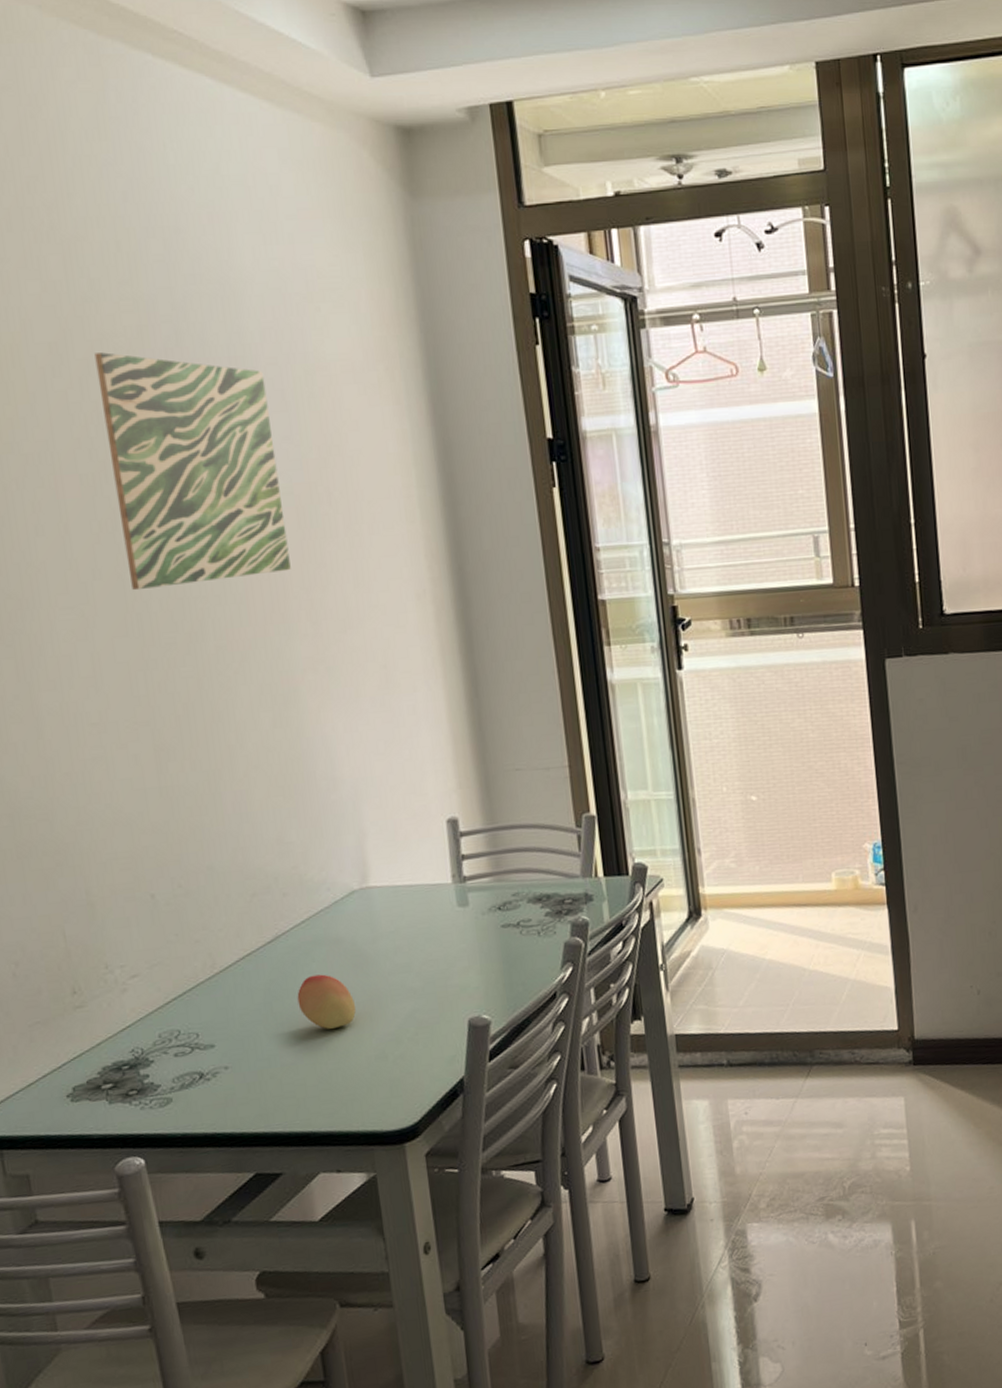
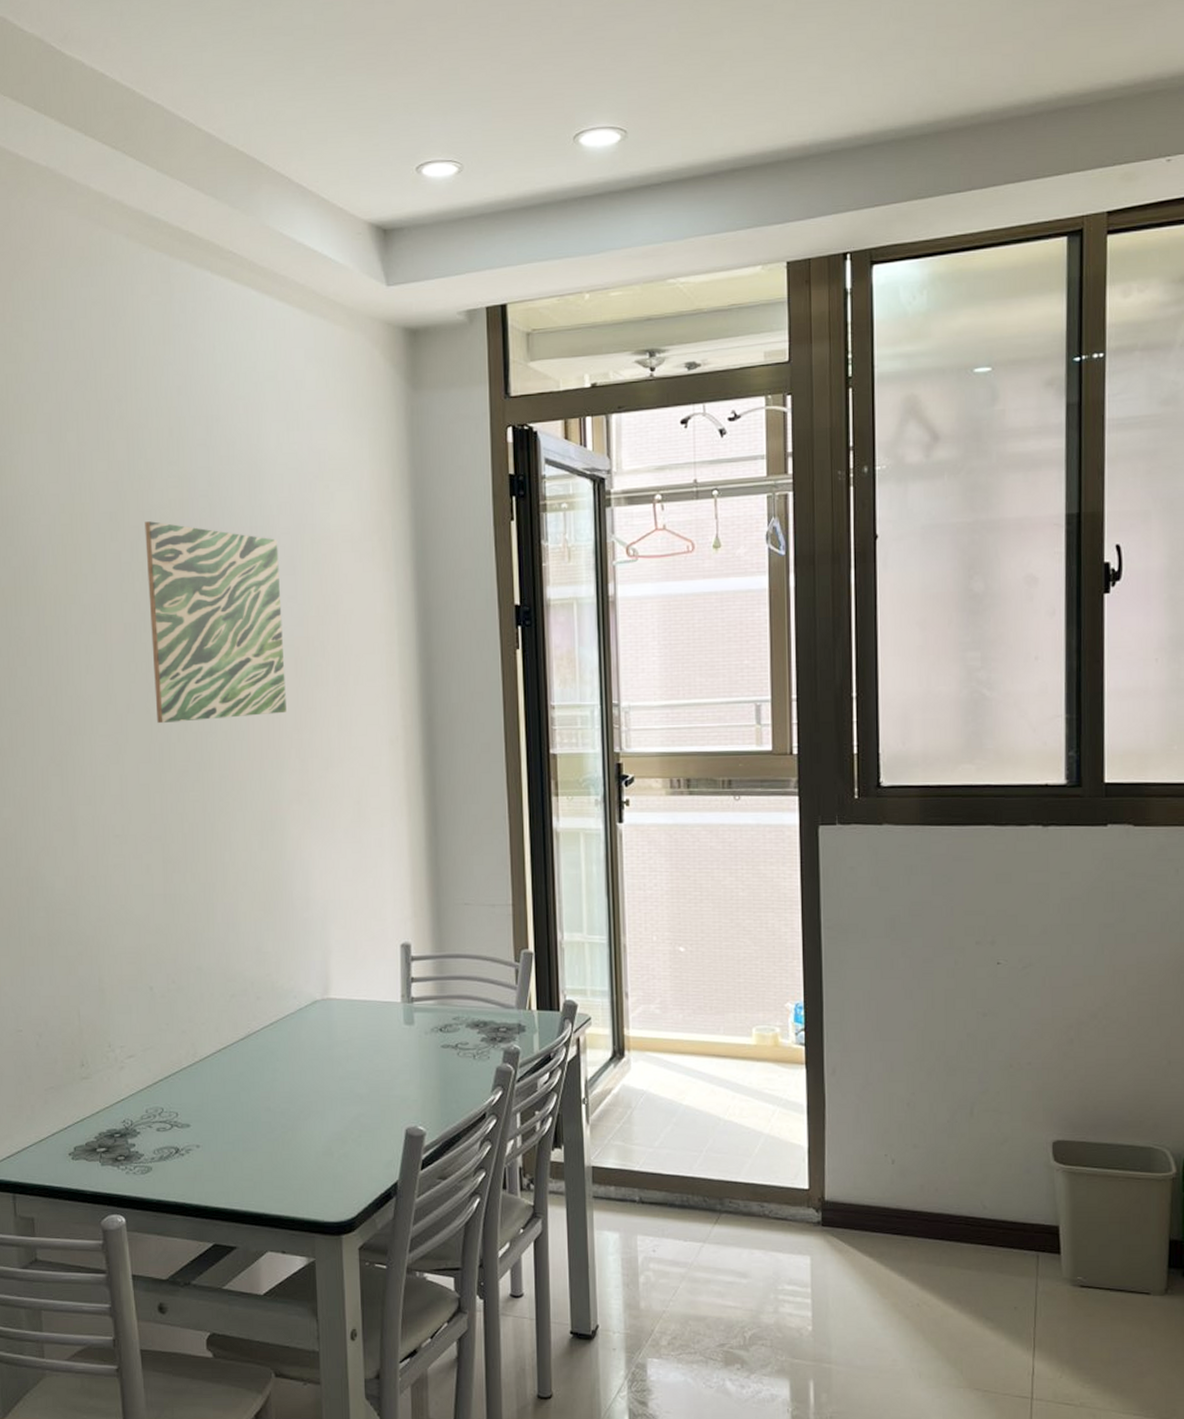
fruit: present [297,974,356,1030] -> none [261,1072,309,1124]

